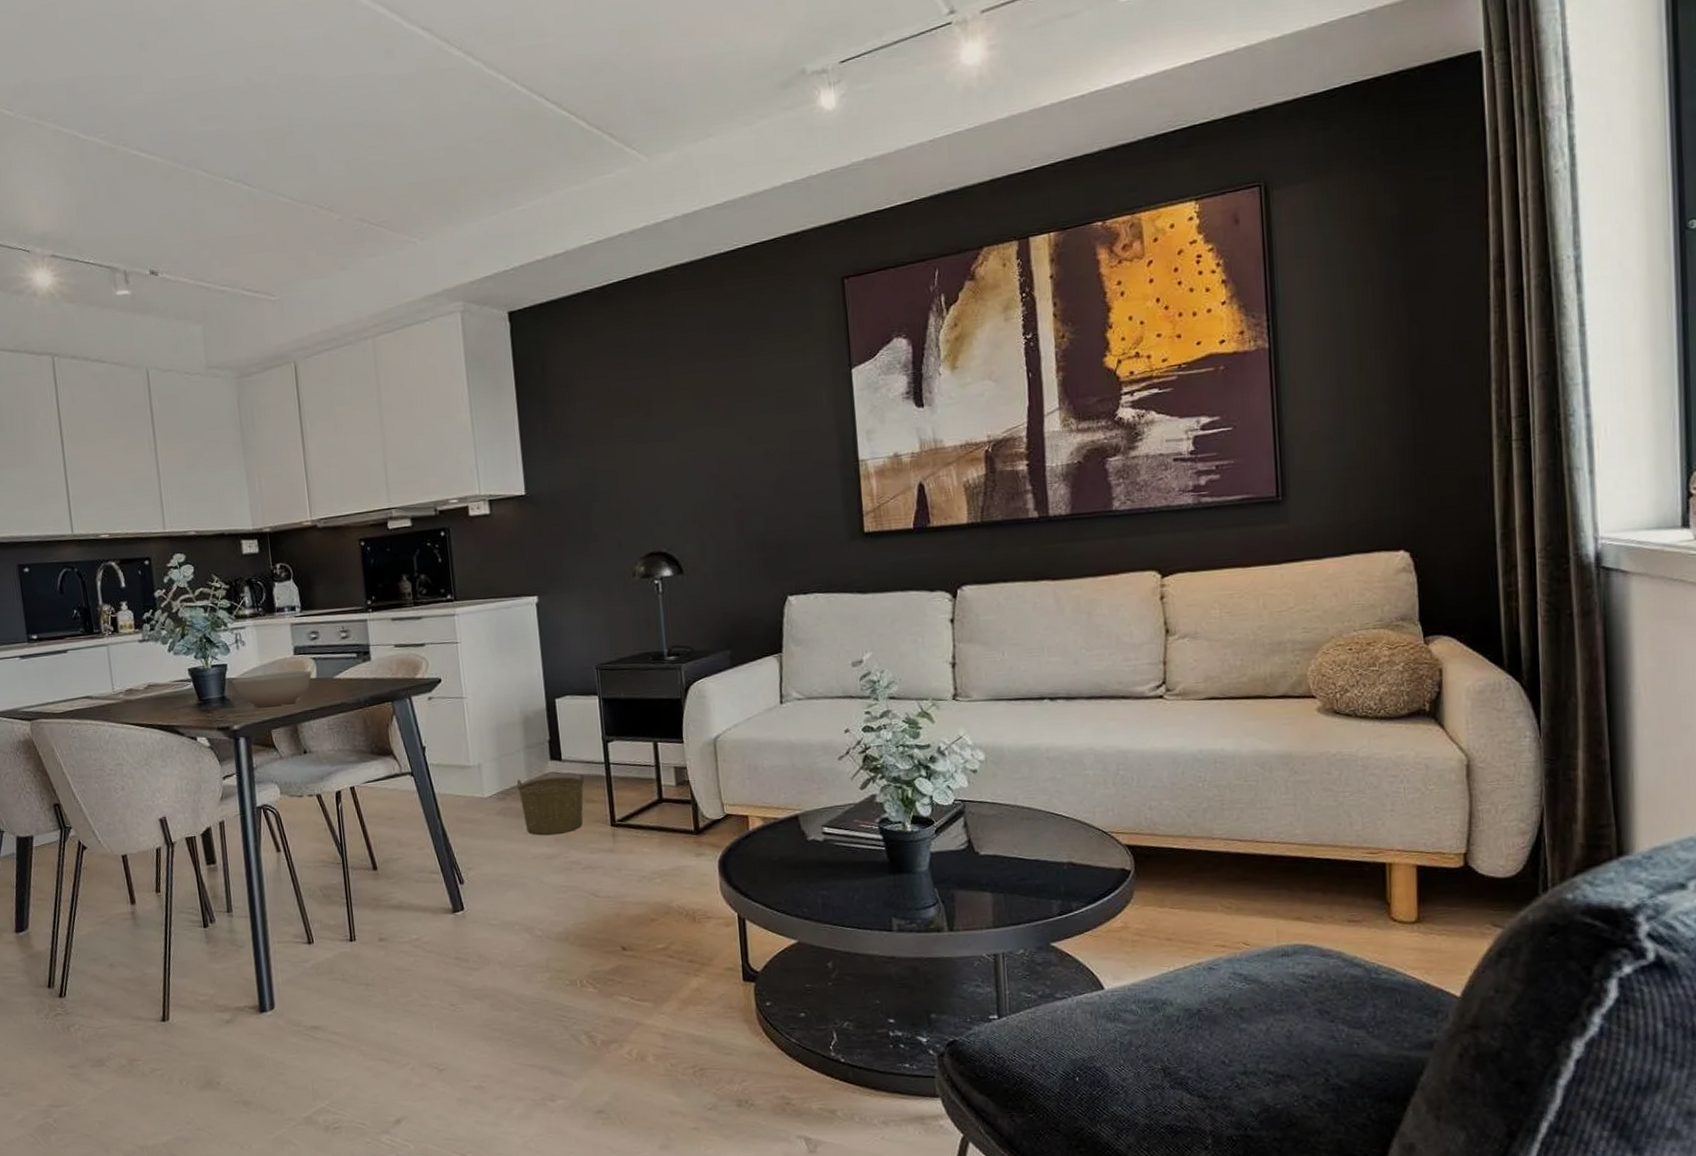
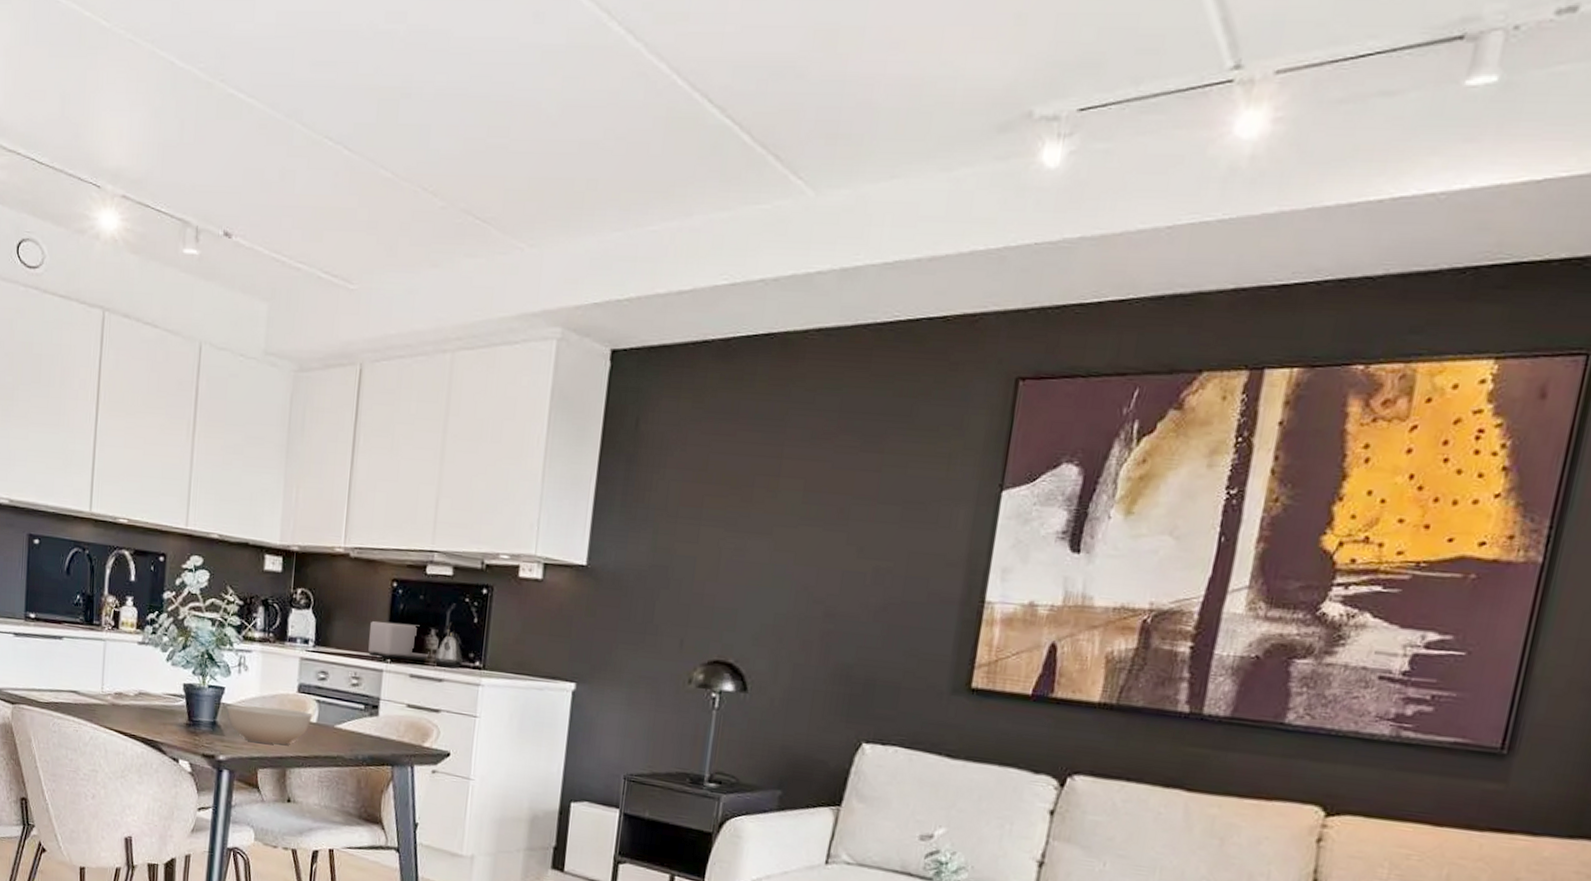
toaster: none [348,574,405,610] -> present [368,621,430,661]
kettle: none [410,565,437,607] -> present [434,621,464,669]

